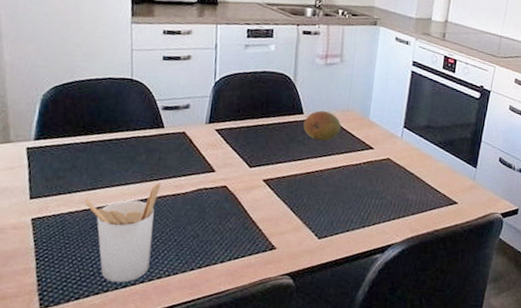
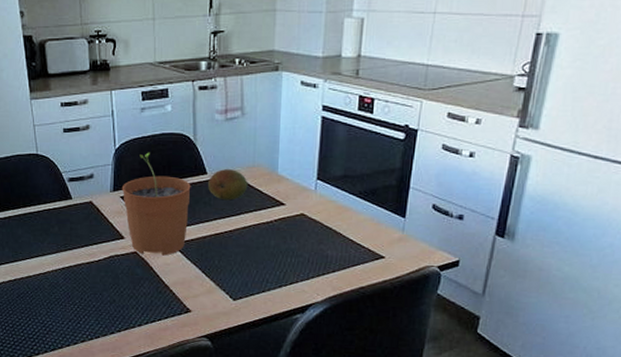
utensil holder: present [84,182,161,282] -> none [9,251,75,346]
plant pot: none [217,88,287,192] -> present [121,152,191,256]

